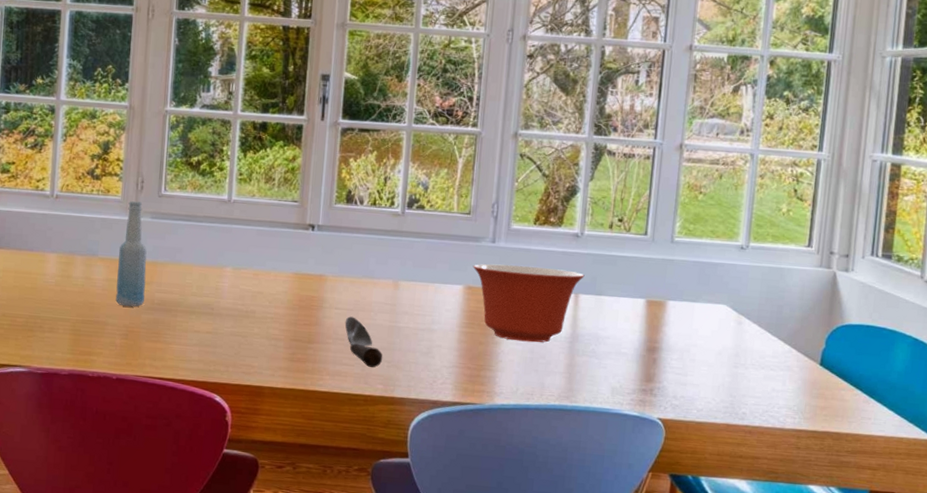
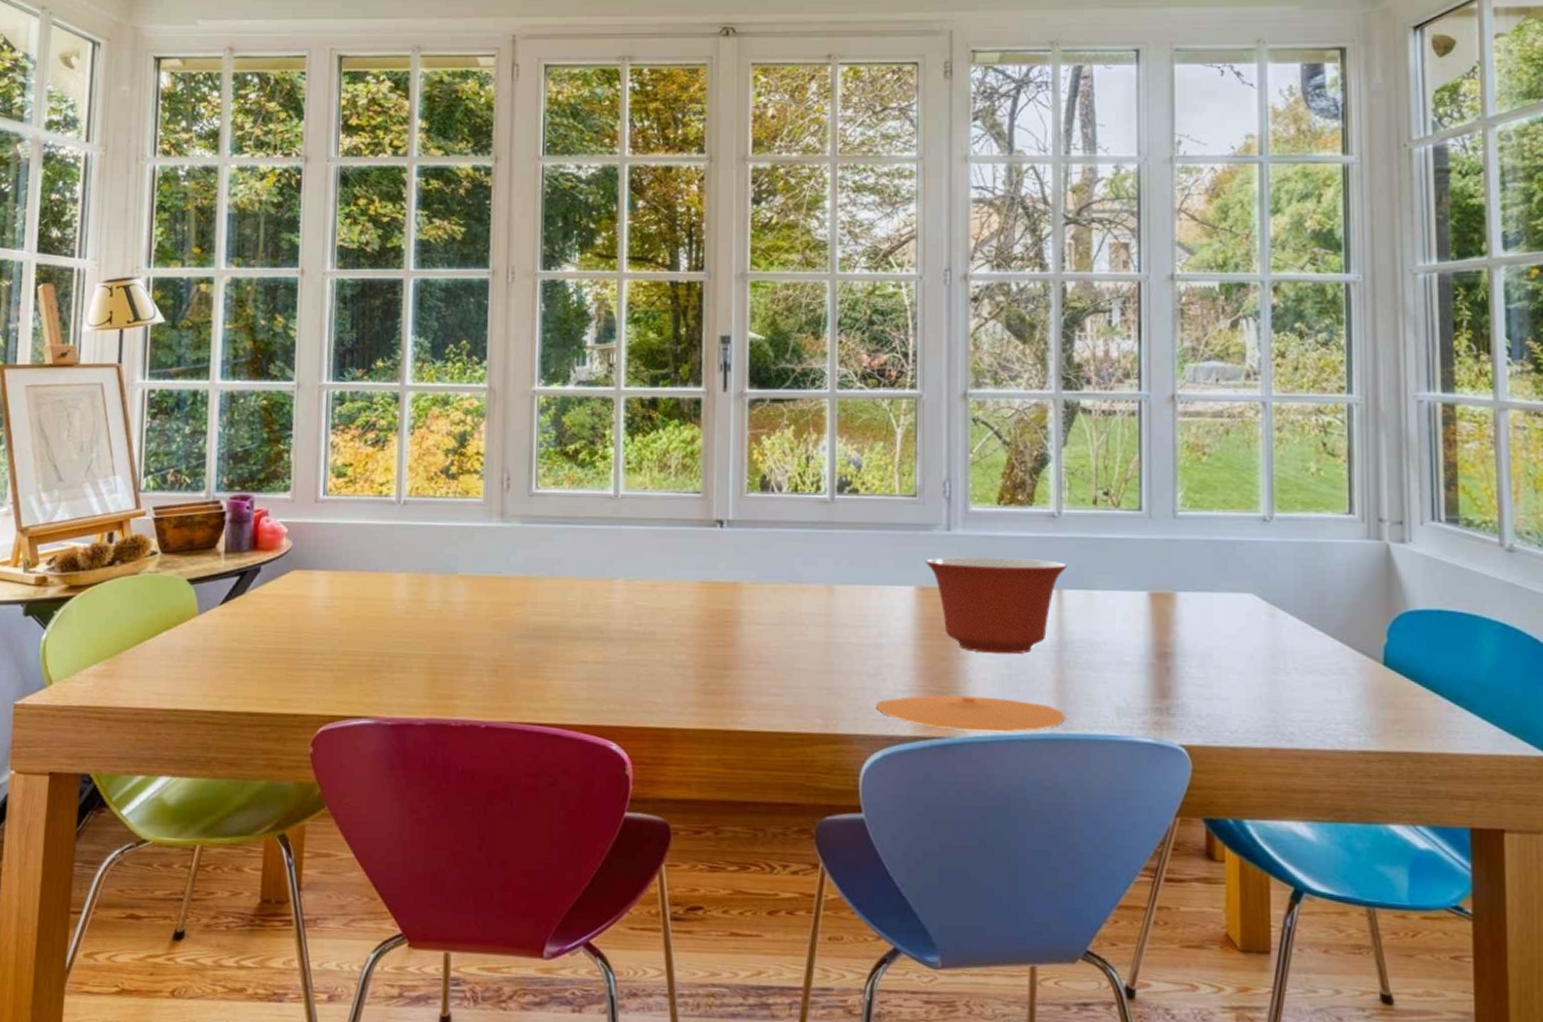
bottle: present [116,201,147,307] -> none [481,503,518,634]
spoon: present [344,316,383,368] -> none [769,633,820,697]
plate: none [425,371,572,402] -> present [875,695,1066,732]

